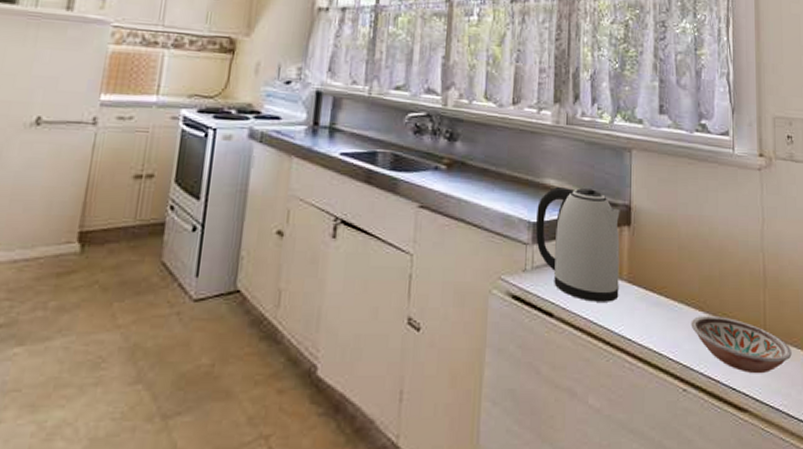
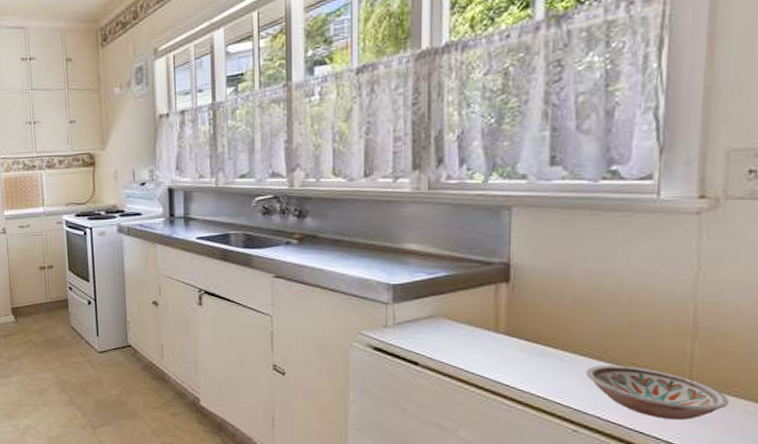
kettle: present [536,187,620,302] -> none [397,250,496,353]

